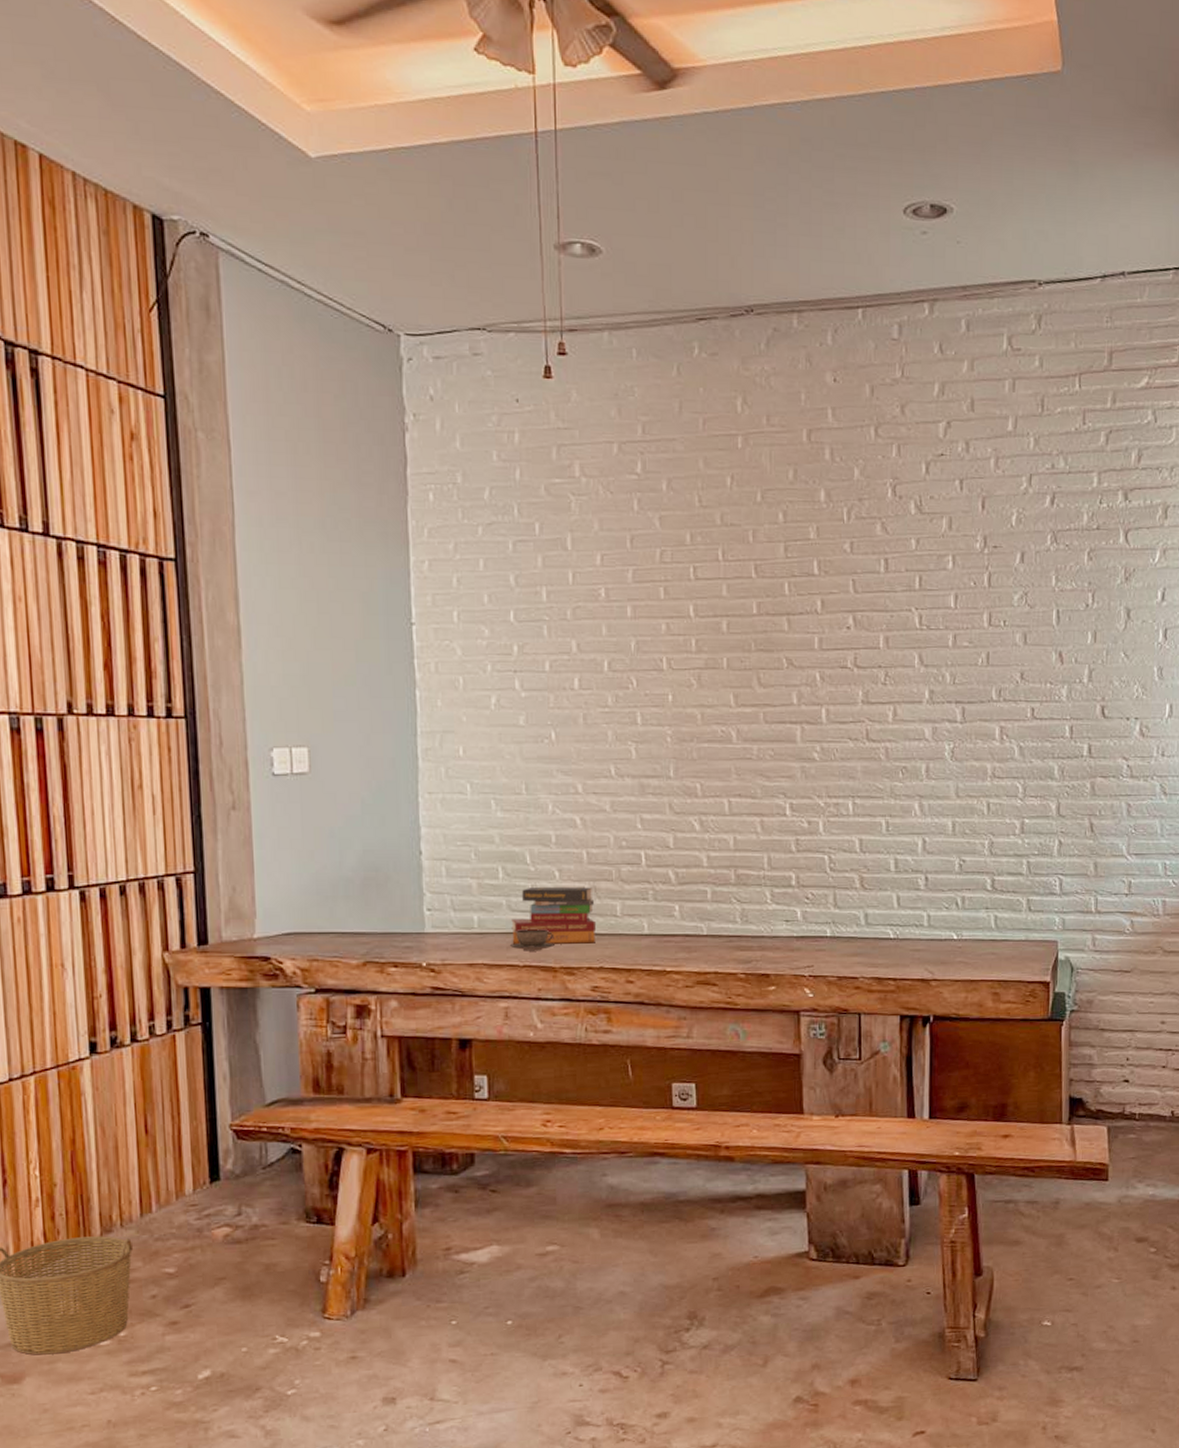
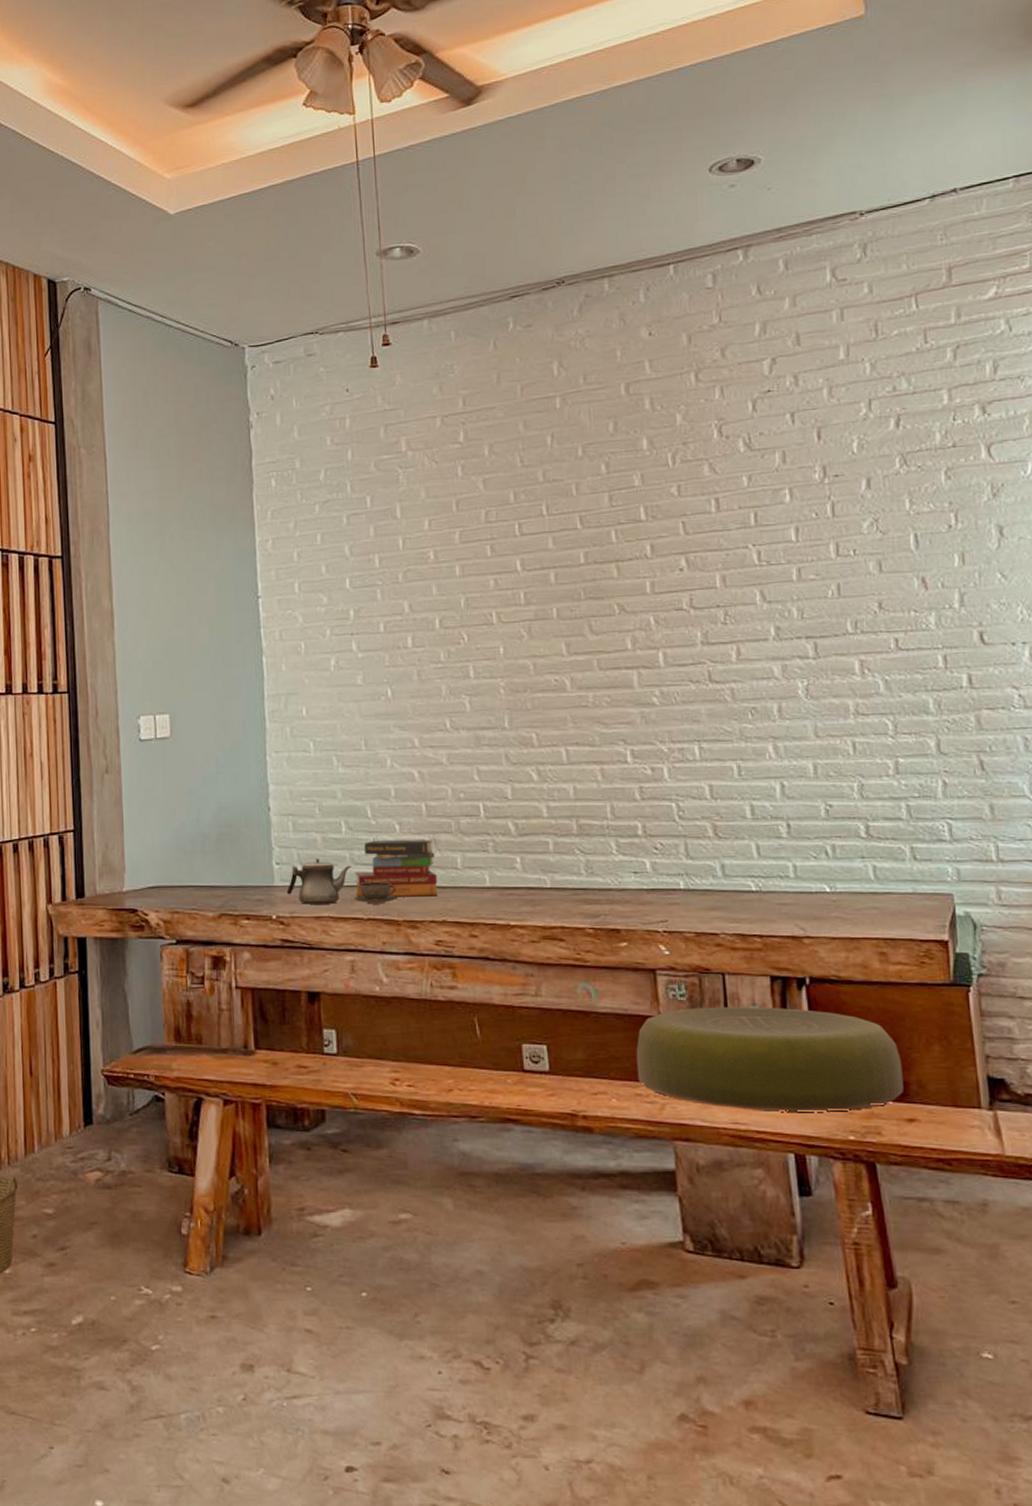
teapot: none [438,905,508,951] -> present [286,859,352,904]
cushion: none [777,1042,1003,1135] -> present [636,1007,904,1112]

